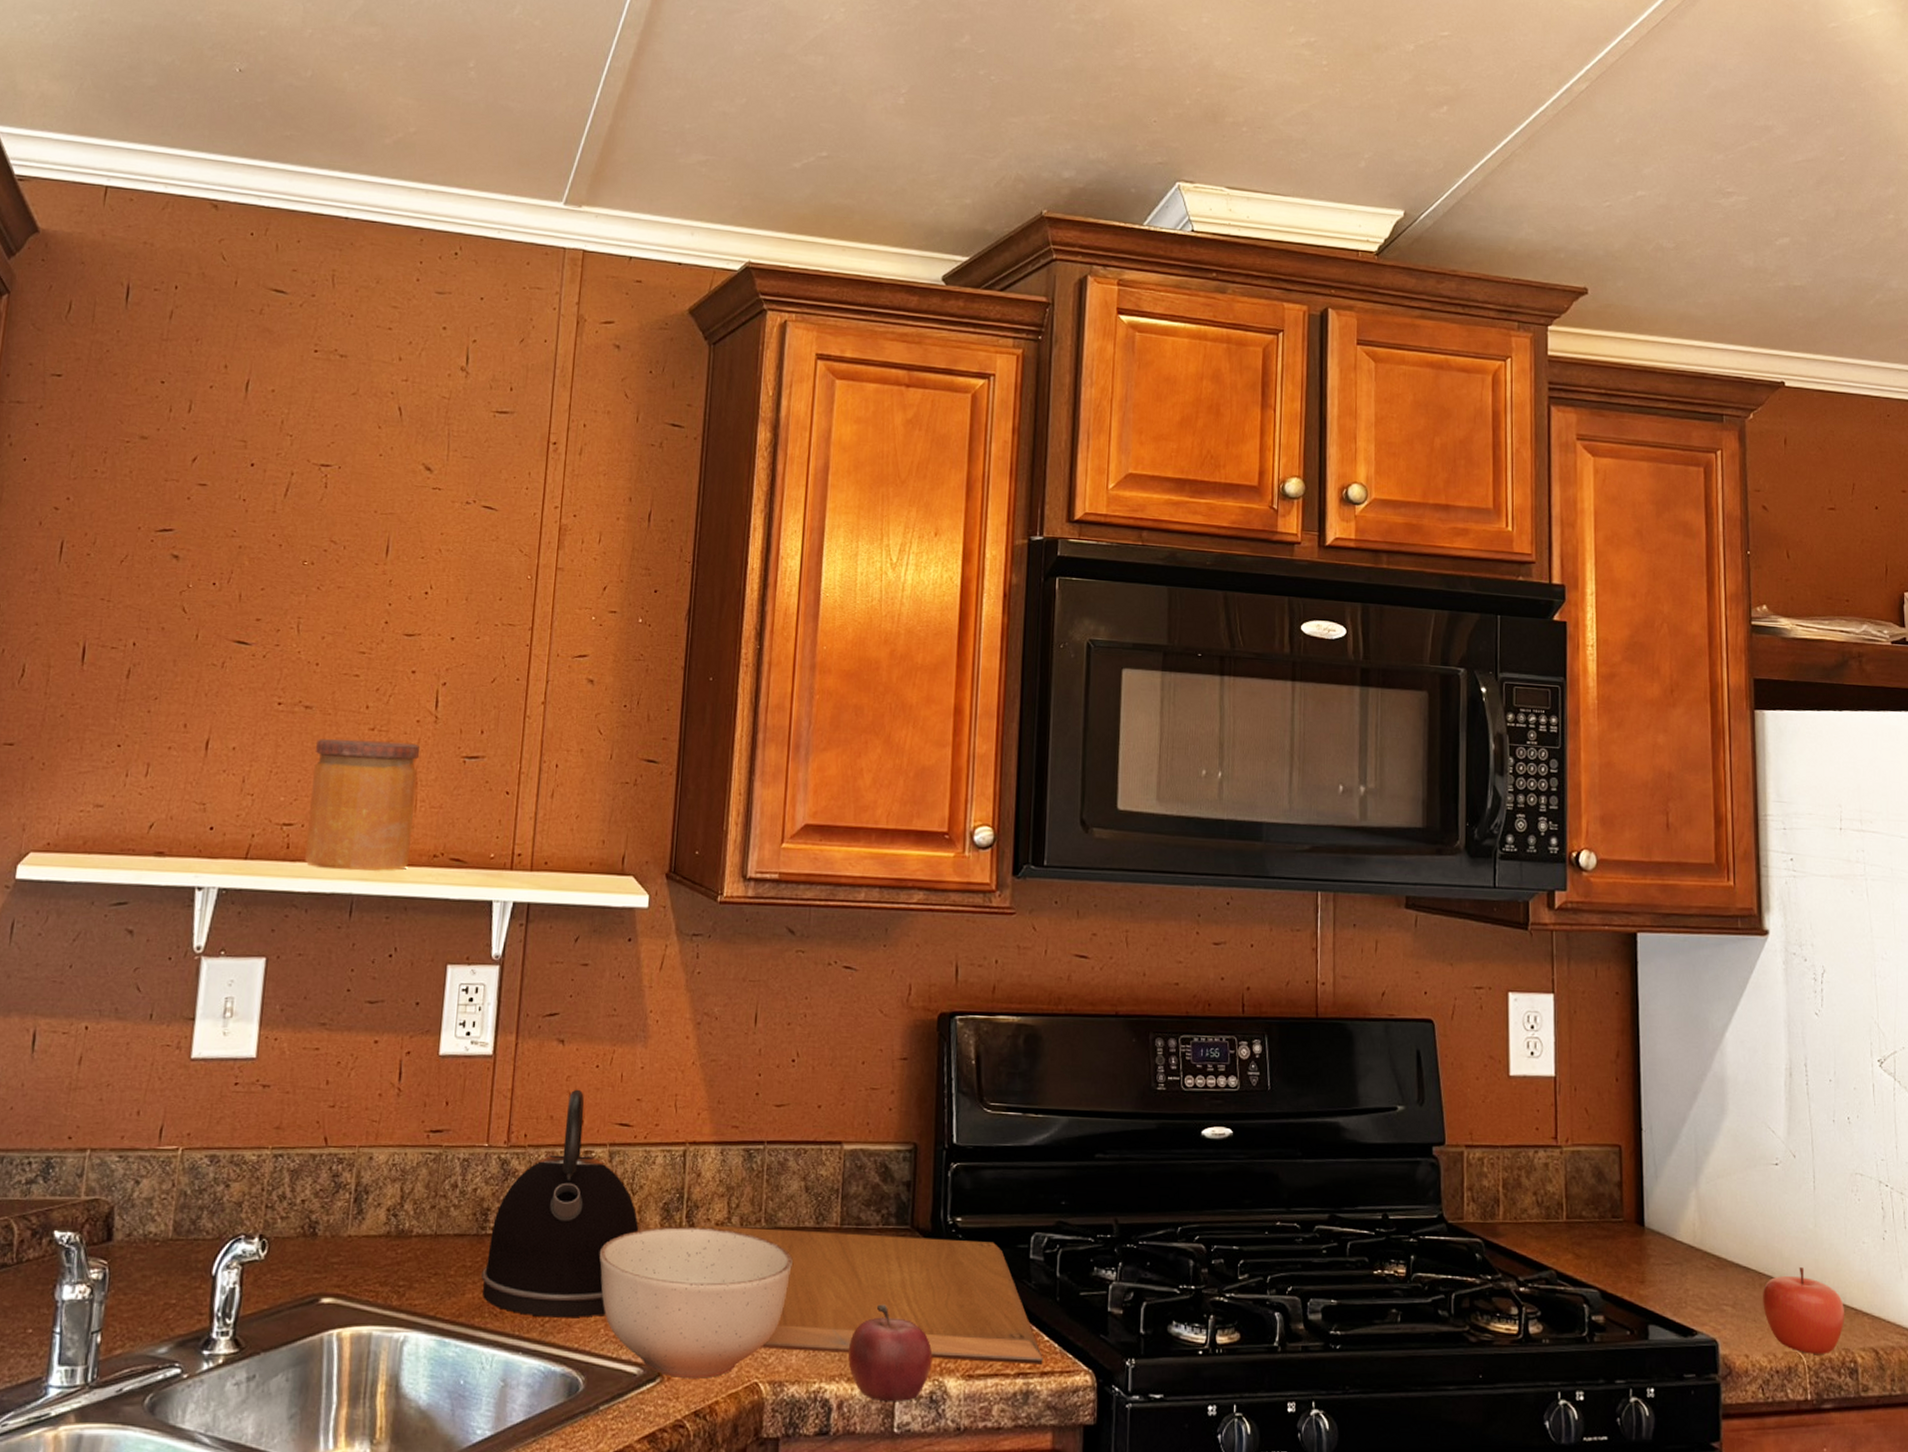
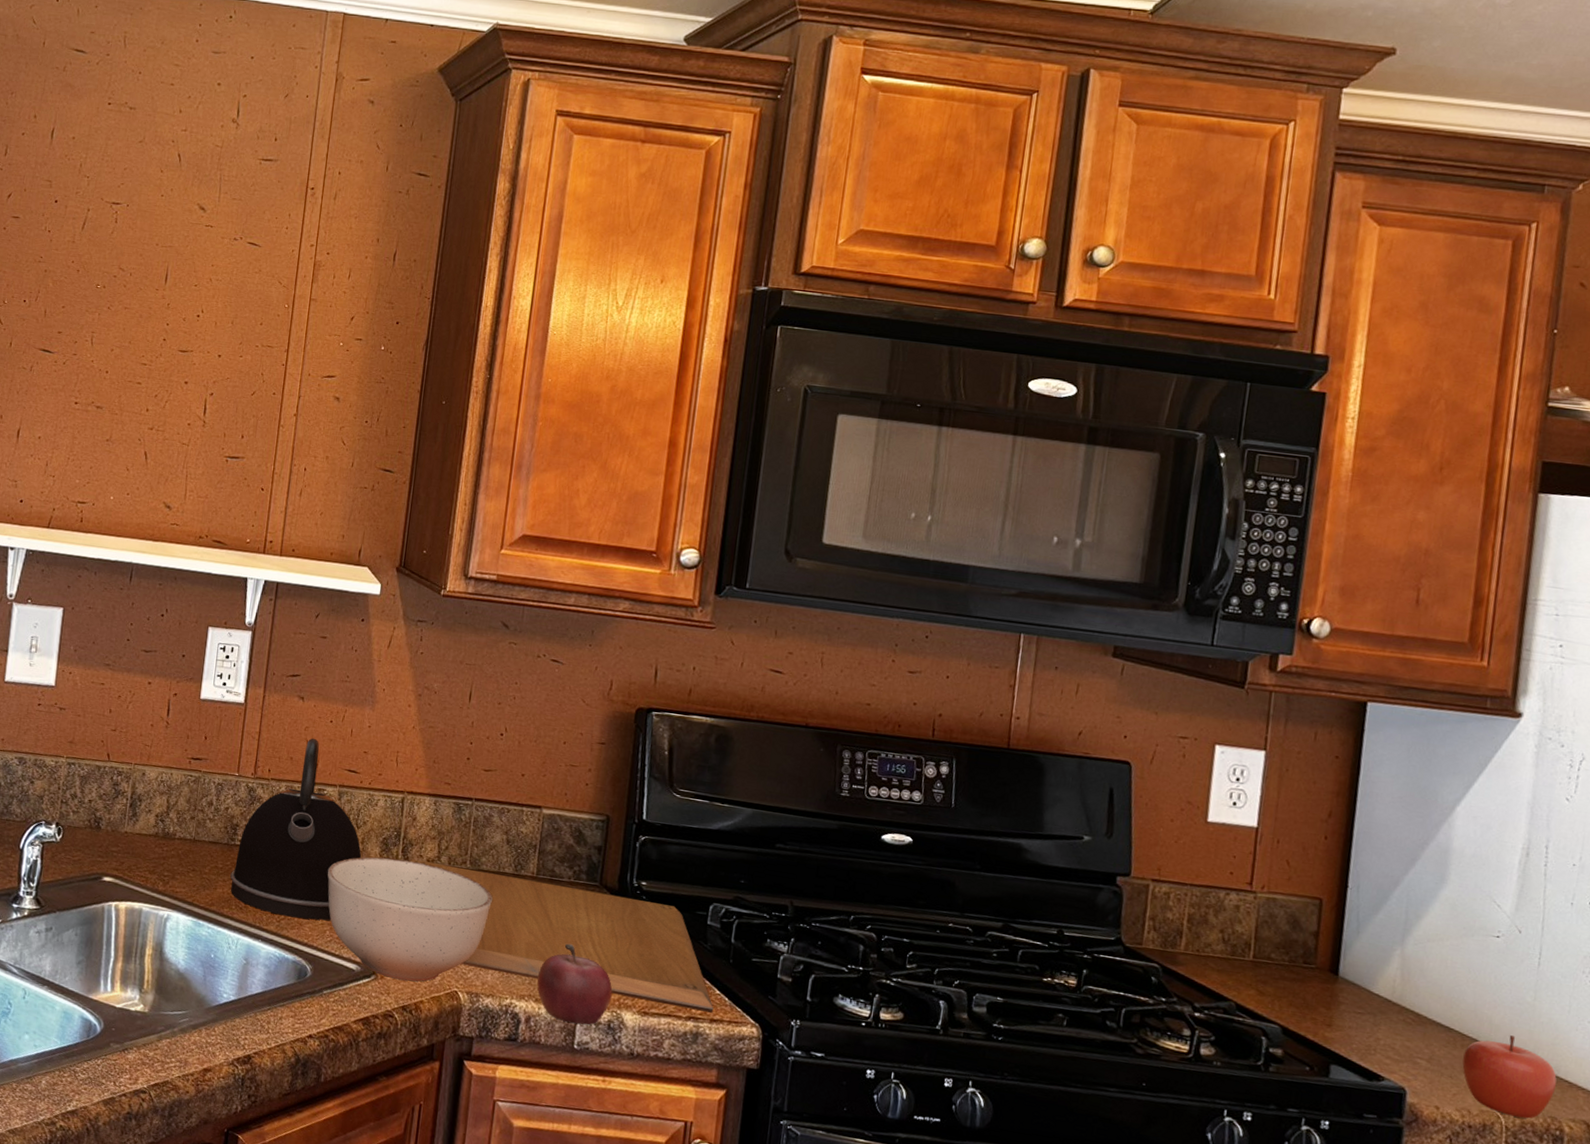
jar: present [305,739,421,871] -> none [95,434,191,547]

